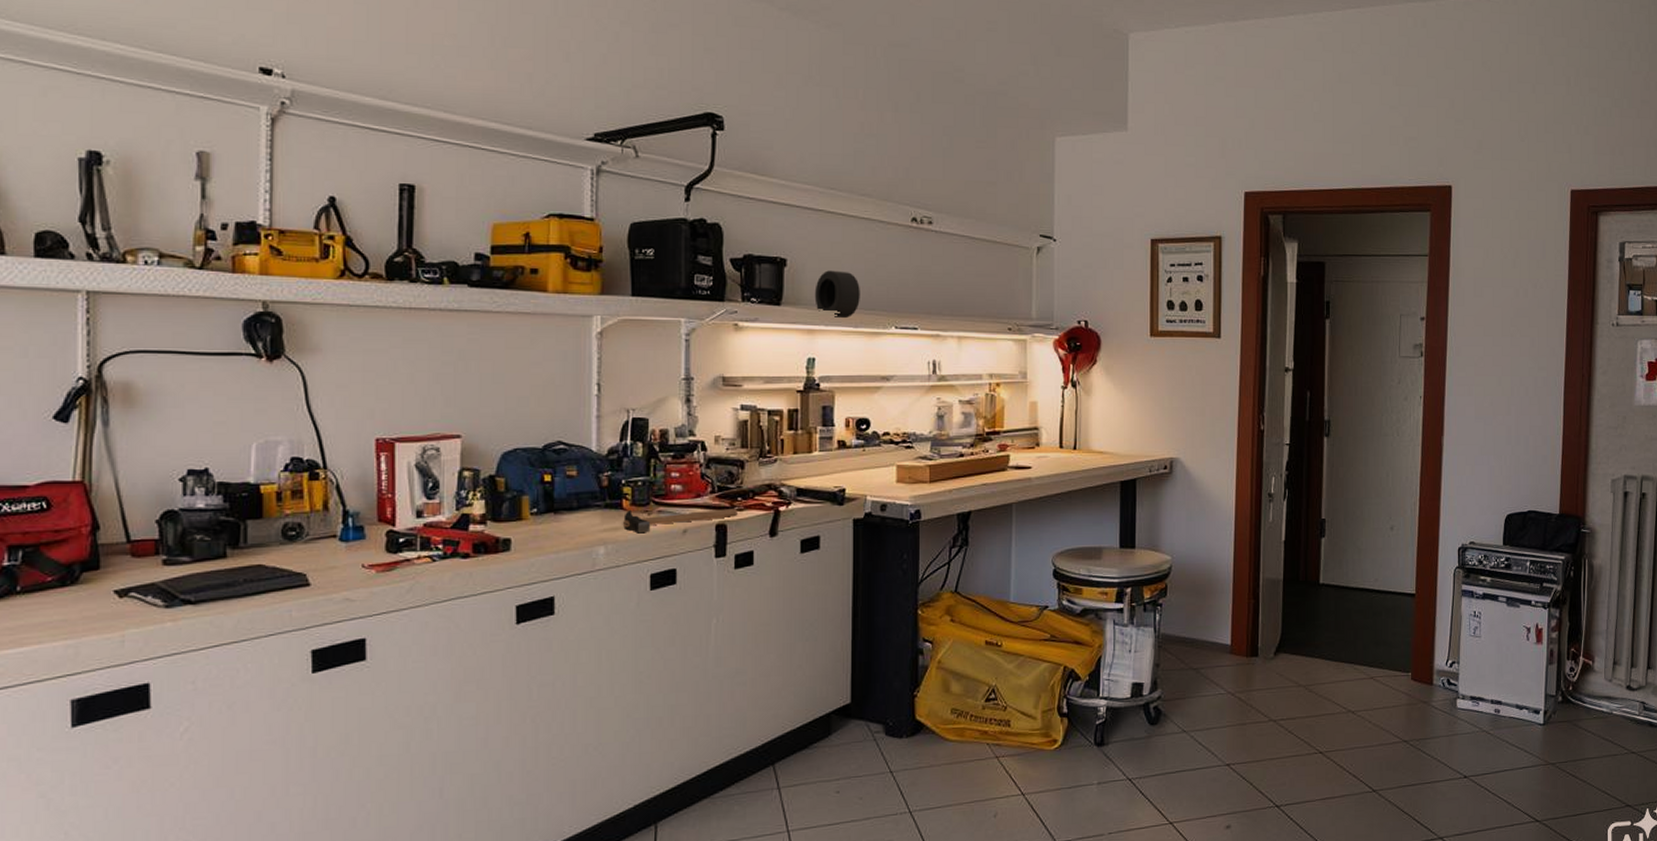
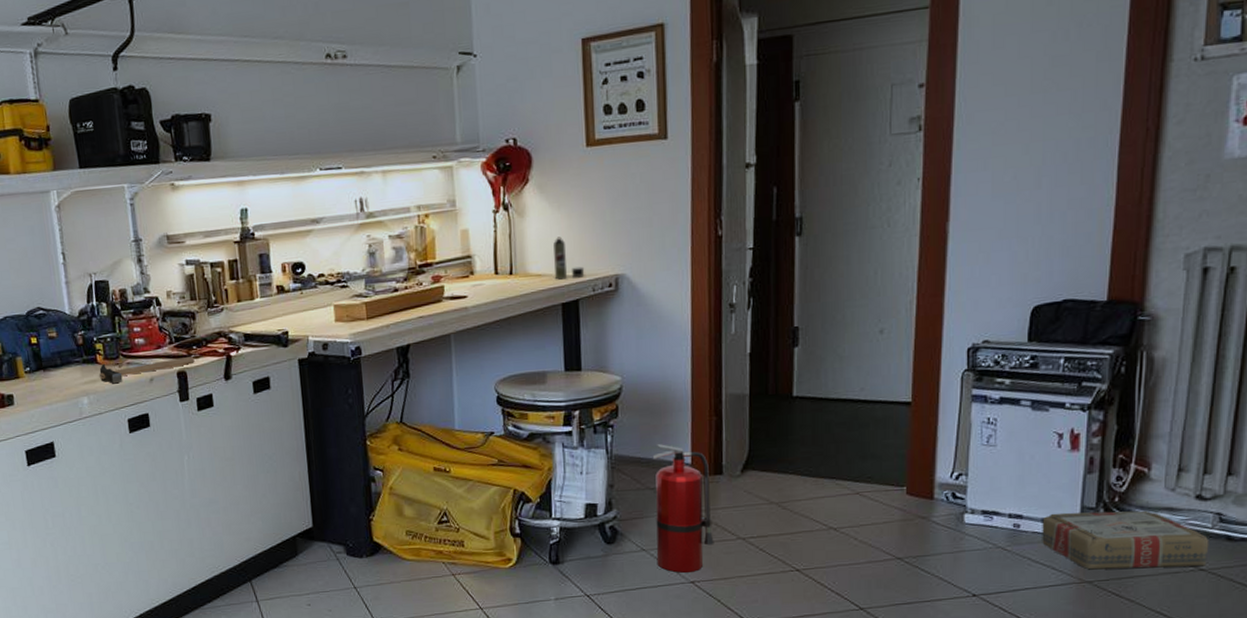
duct tape: present [814,270,860,319] -> none [240,119,284,167]
aerosol can: none [1116,417,1143,458] -> present [553,236,585,280]
fire extinguisher: none [1196,623,1249,755] -> present [653,443,714,573]
carton: none [1516,698,1637,753] -> present [1042,510,1209,570]

